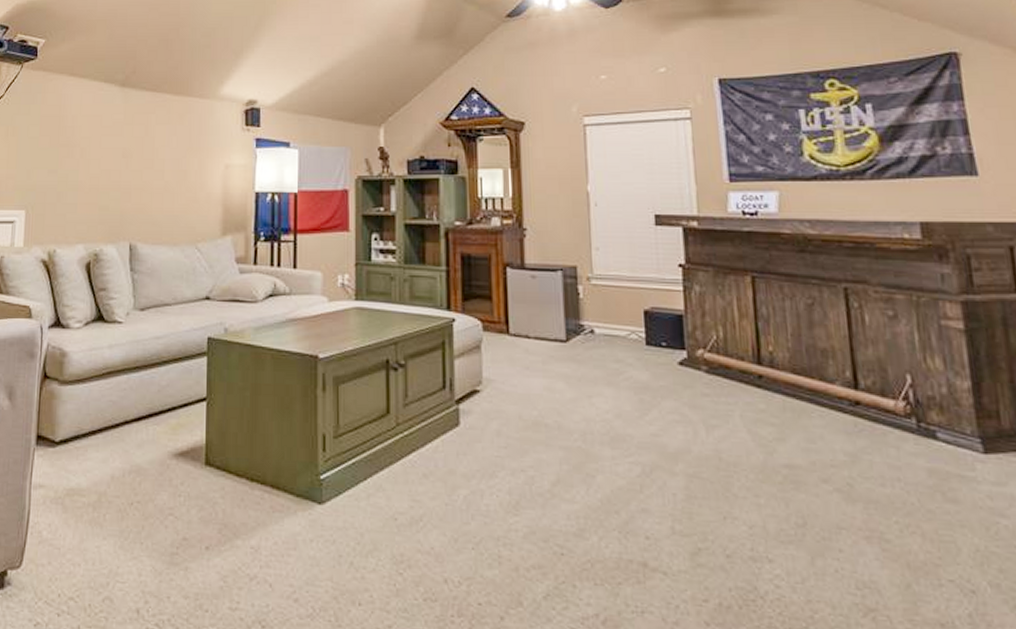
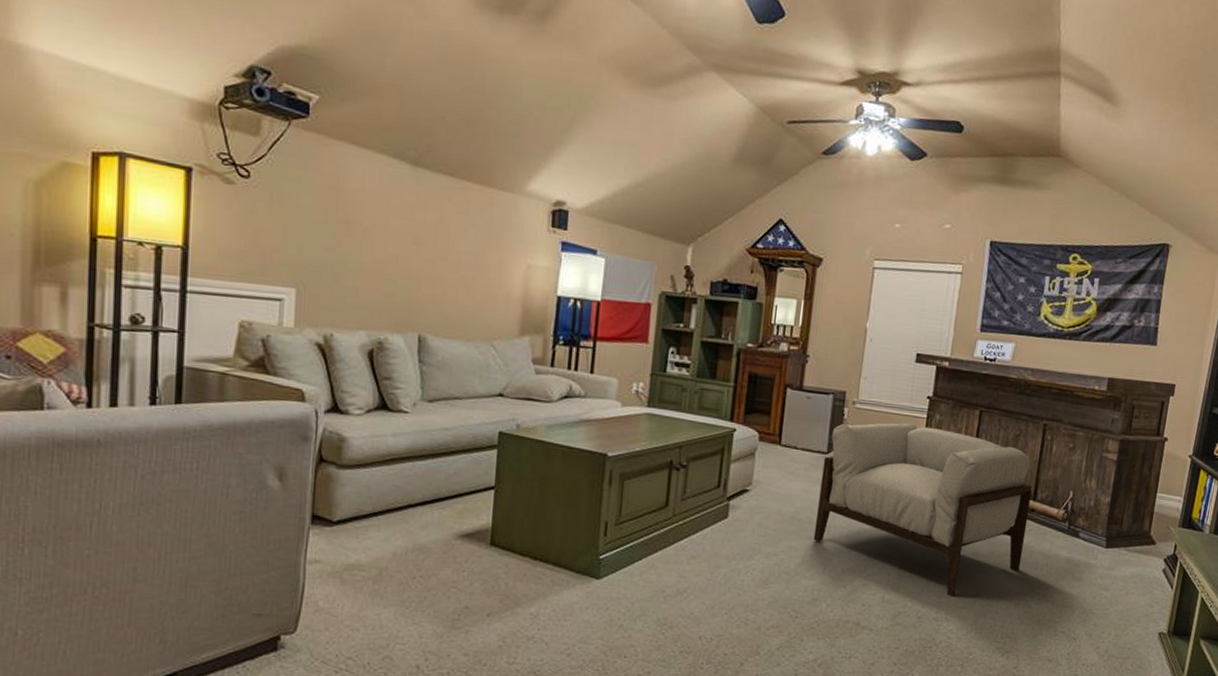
armchair: none [563,298,859,528] -> present [813,423,1033,598]

